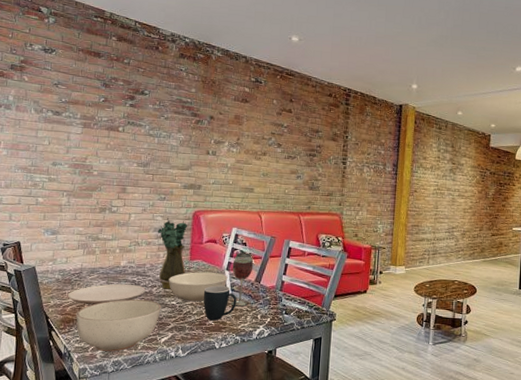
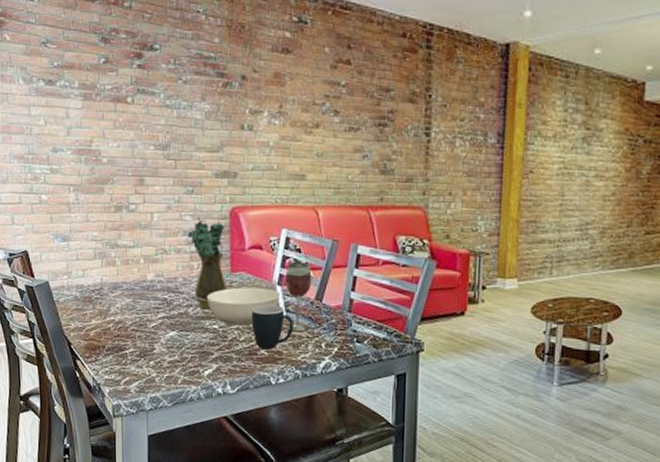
plate: present [67,283,146,305] -> none [89,302,180,328]
bowl: present [76,299,162,352] -> none [101,321,201,386]

